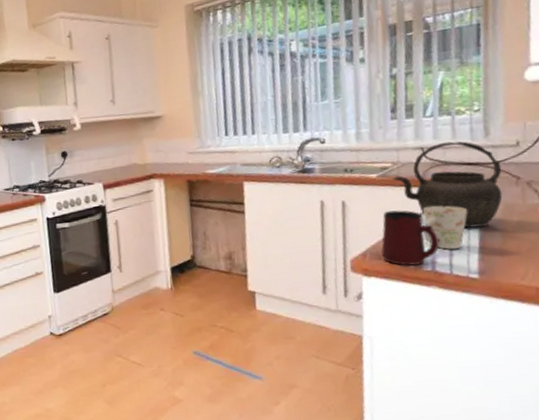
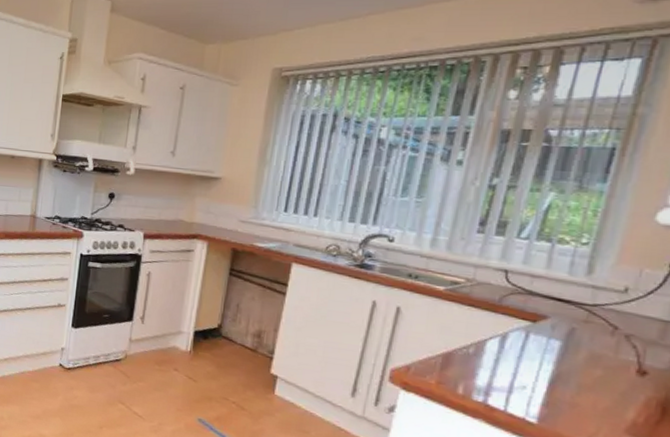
mug: present [381,210,440,266] -> none [428,328,500,393]
kettle: present [393,141,503,228] -> none [462,269,599,371]
mug: present [423,205,468,250] -> none [483,334,542,387]

